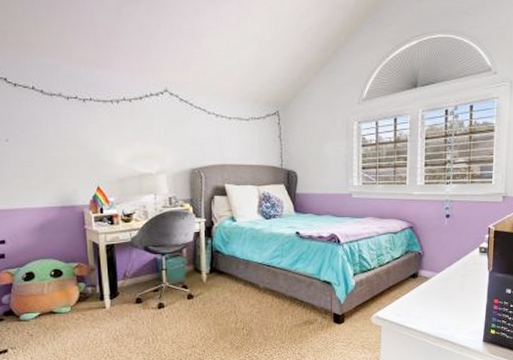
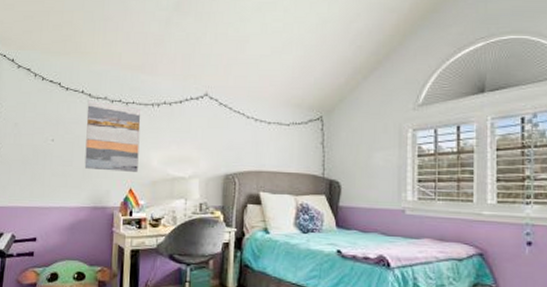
wall art: none [40,97,104,170] -> present [84,100,141,172]

